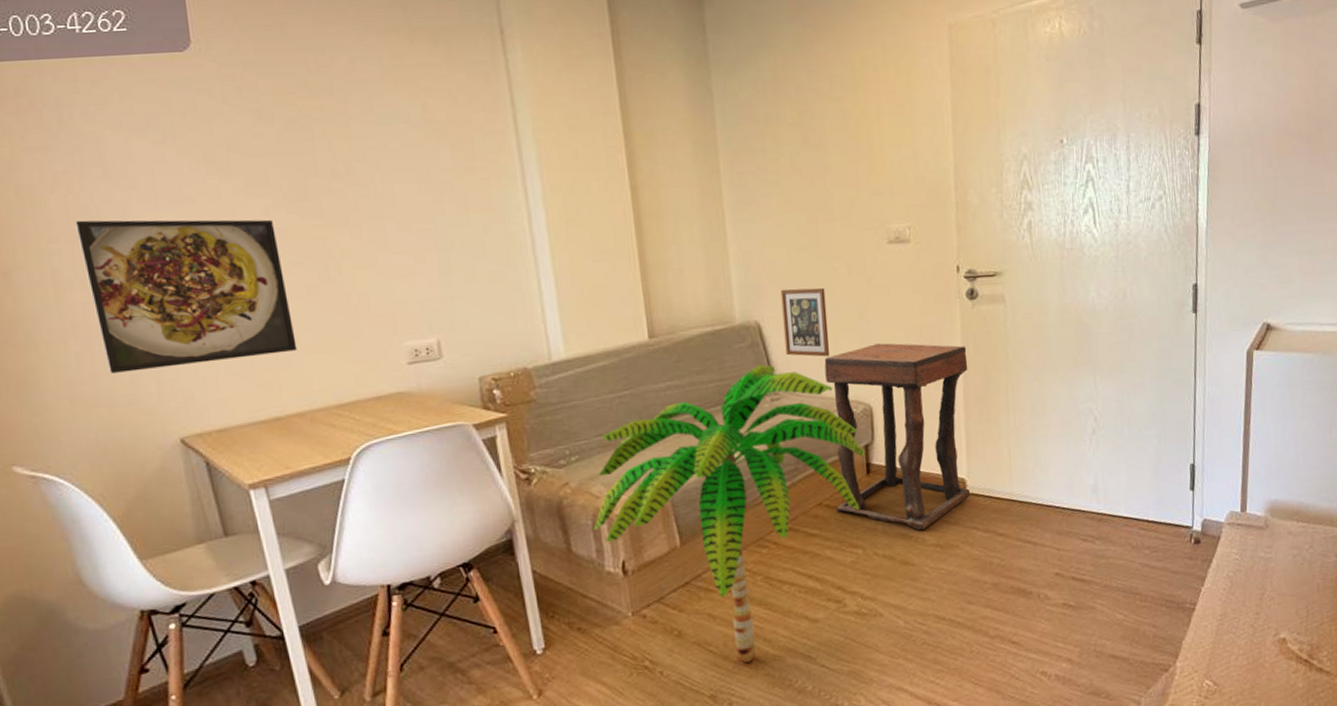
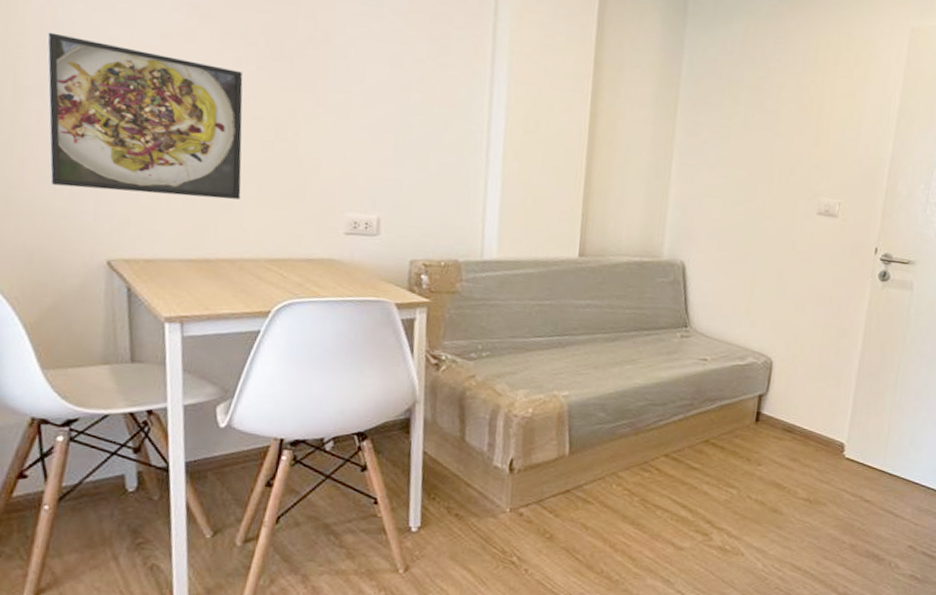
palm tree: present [593,365,865,663] -> none [490,302,758,576]
picture frame: present [780,287,830,357] -> none [703,236,751,307]
side table: present [824,343,970,531] -> none [720,303,870,484]

